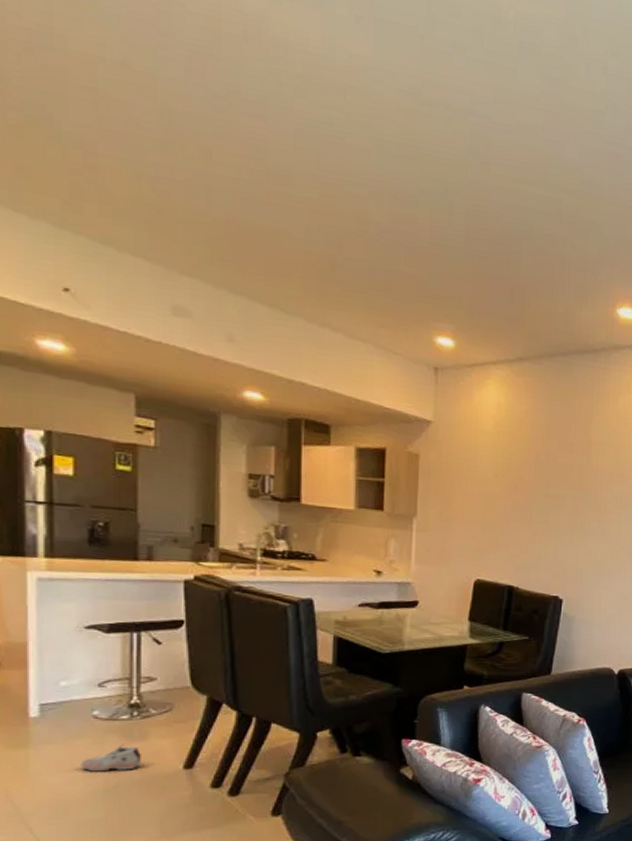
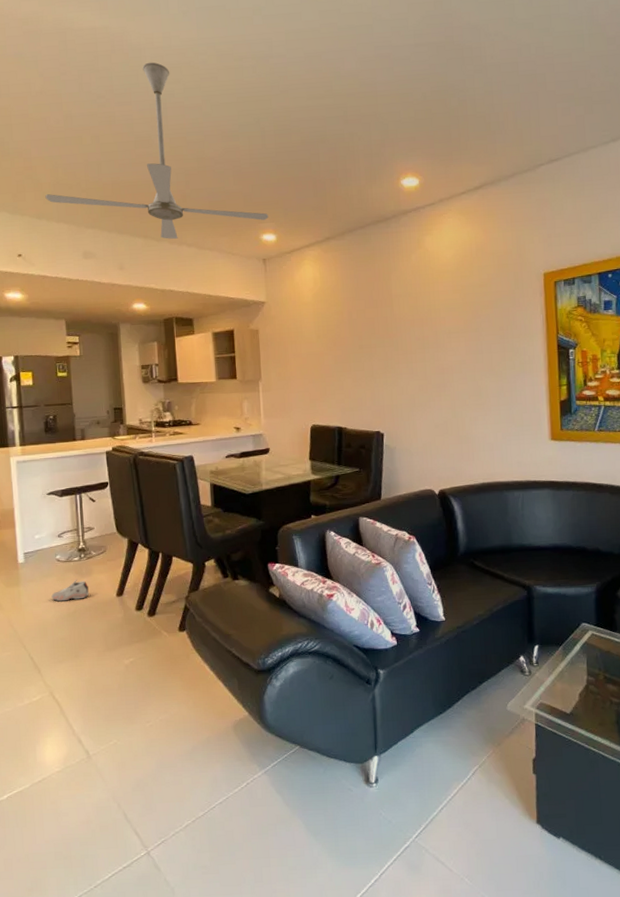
ceiling fan: none [117,69,447,319] -> present [45,62,269,239]

